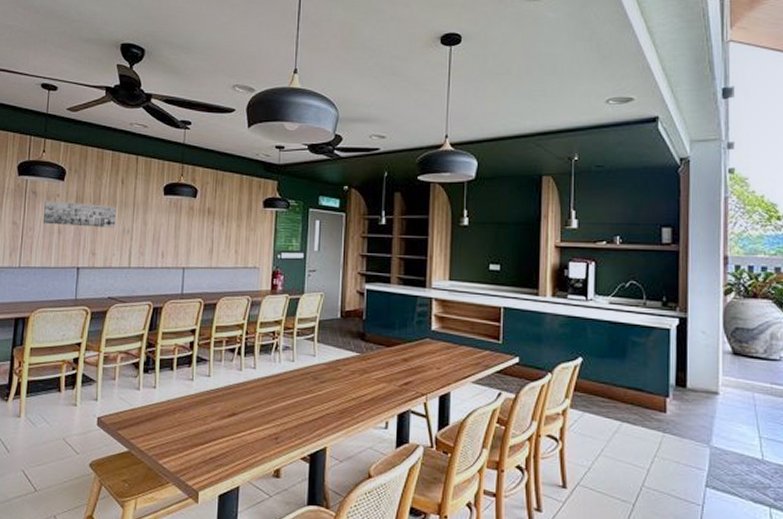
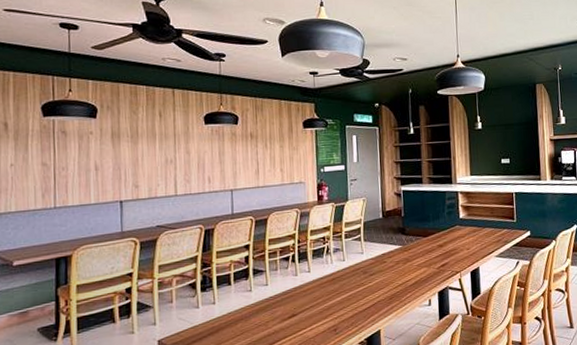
wall art: present [42,201,117,229] -> none [76,138,158,163]

